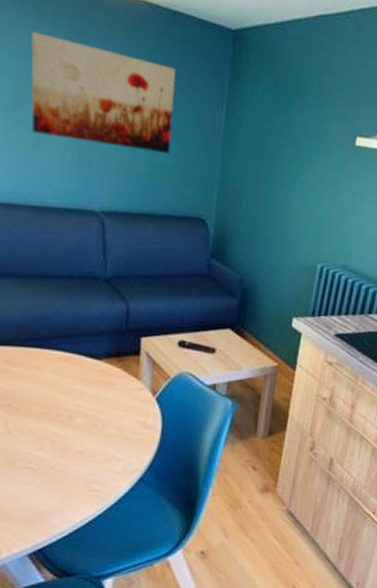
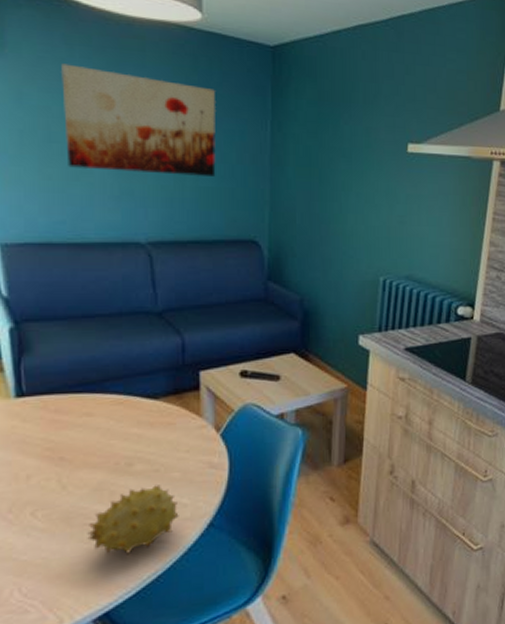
fruit: none [28,439,113,499] -> present [87,485,179,555]

